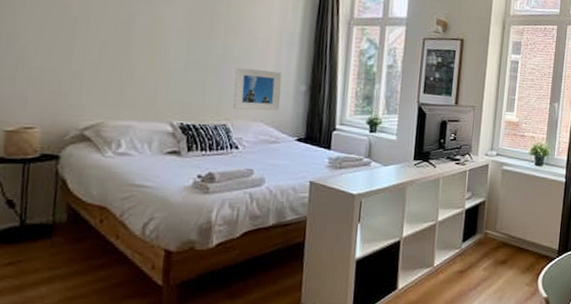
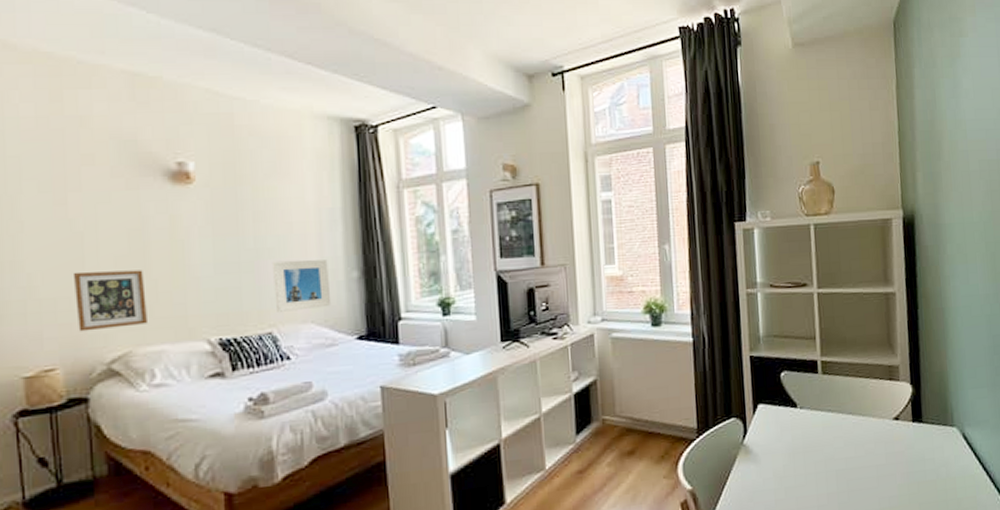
picture frame: none [60,49,124,102] -> present [72,270,147,332]

